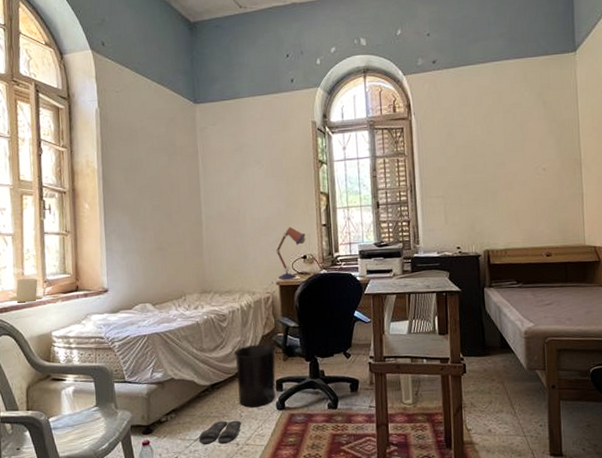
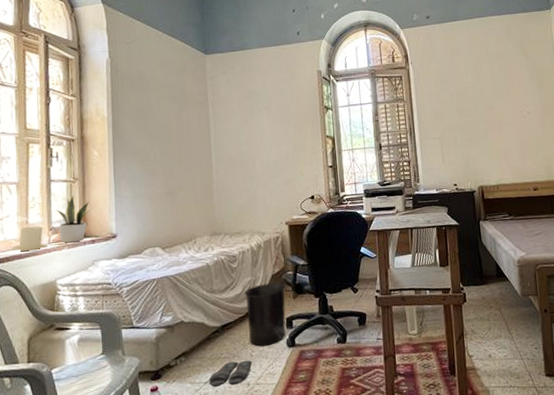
potted plant: none [49,248,86,296] -> present [56,195,94,243]
desk lamp: present [275,226,306,280] -> none [284,168,313,220]

